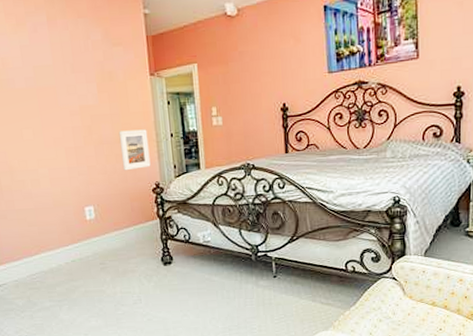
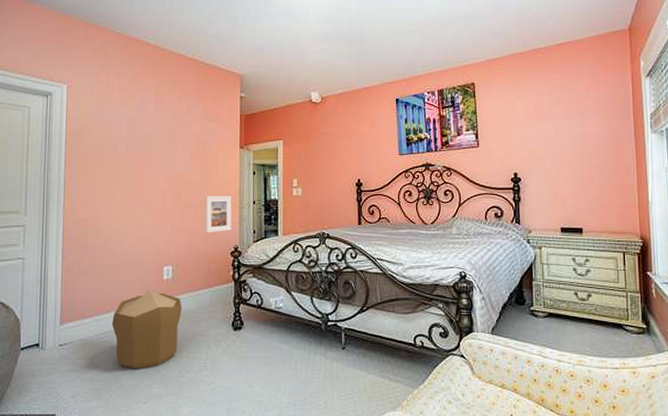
pouf: none [41,231,110,306] -> present [111,290,182,370]

